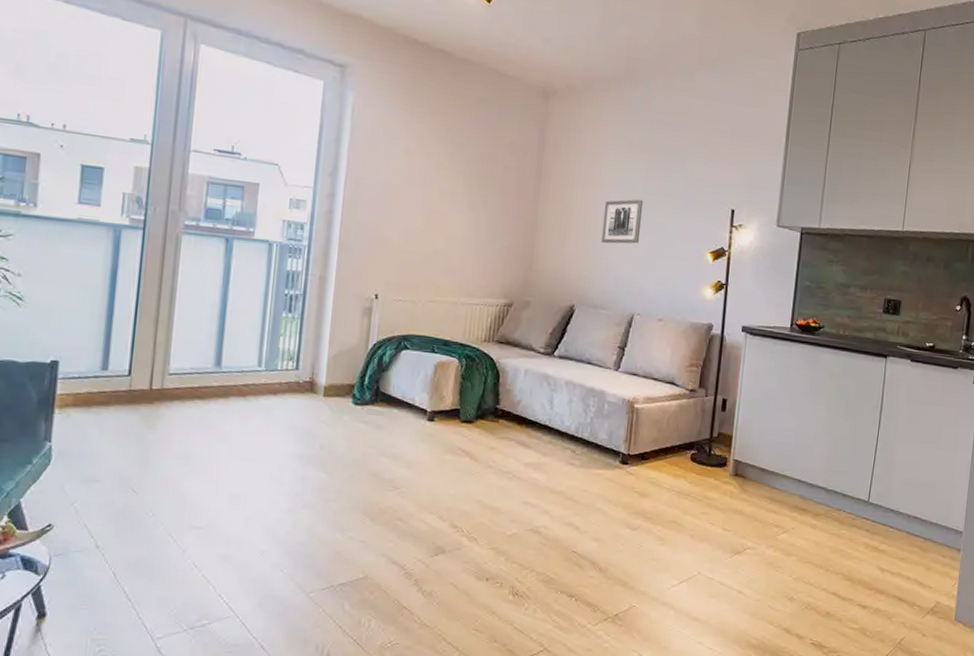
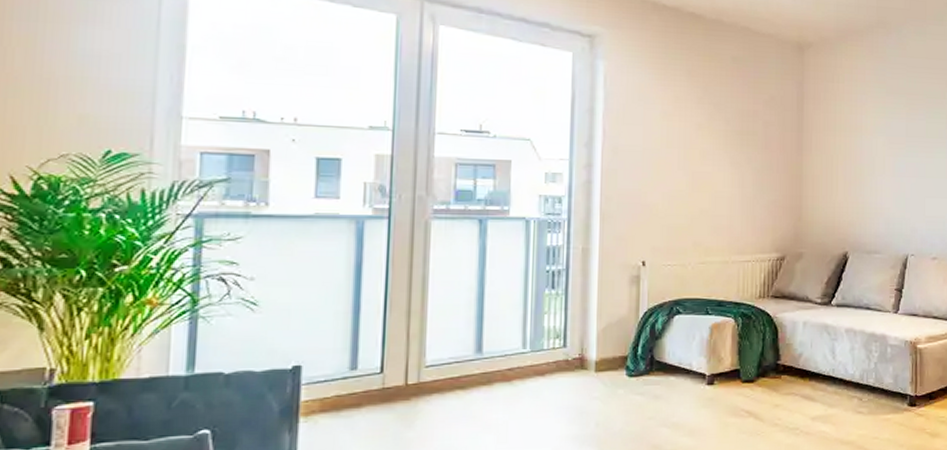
wall art: present [601,199,644,244] -> none [868,142,907,188]

